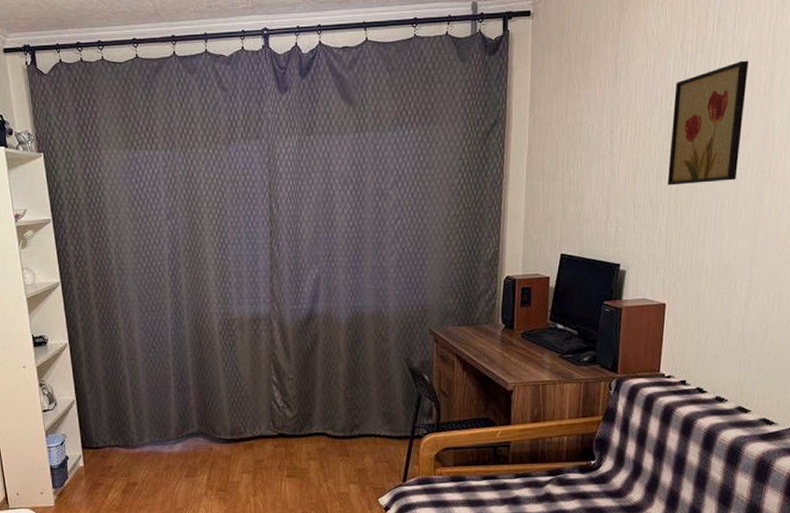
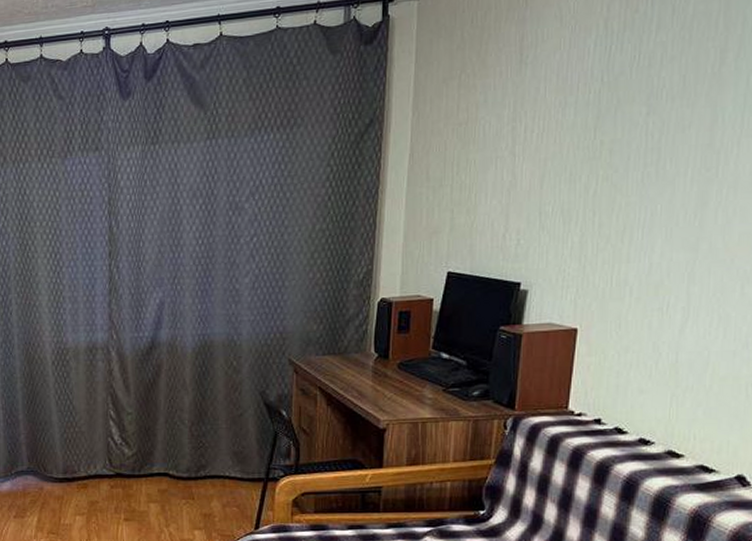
wall art: present [667,60,748,186] -> none [583,35,692,190]

